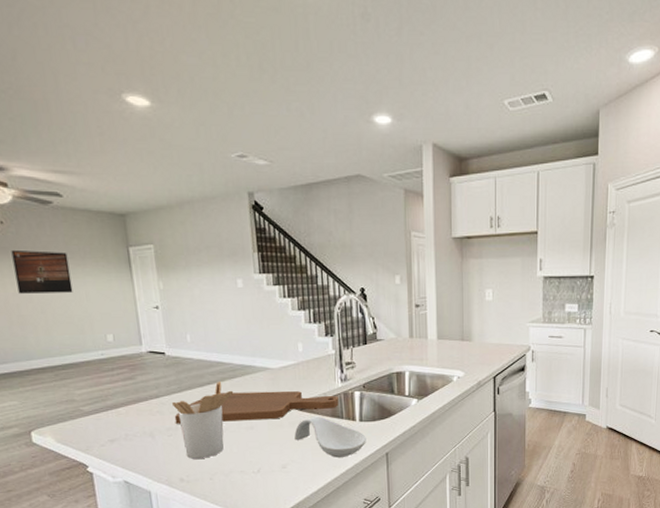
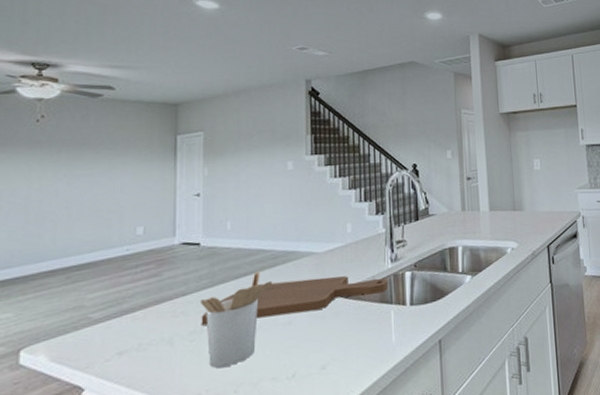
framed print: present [11,249,73,294] -> none [44,143,109,189]
spoon rest: present [294,416,366,458] -> none [338,303,418,351]

